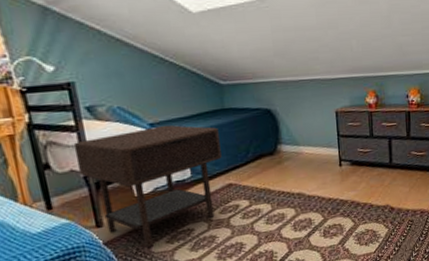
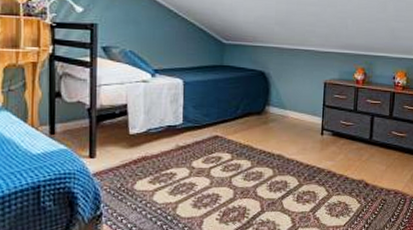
side table: present [73,125,222,249] -> none [84,72,214,185]

